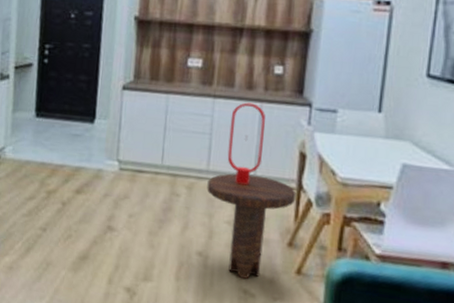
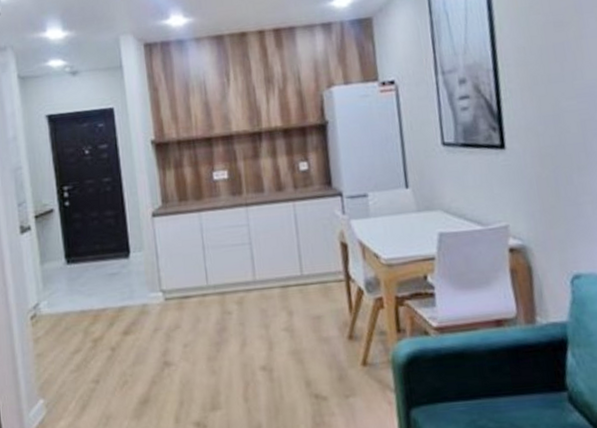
side table: present [207,173,296,279] -> none [256,274,347,383]
table lamp: present [227,102,266,185] -> none [266,204,307,288]

